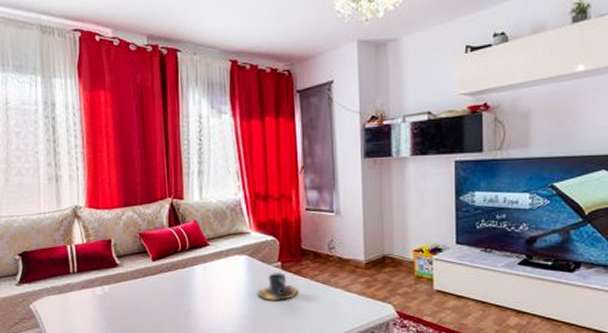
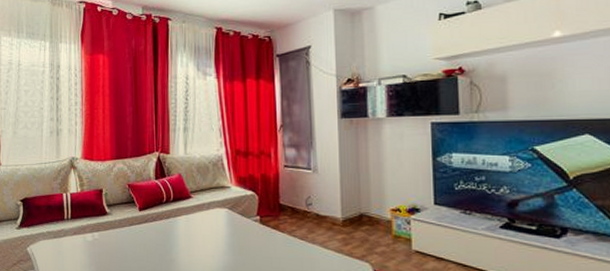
cup: present [257,271,298,302] -> none [236,225,276,255]

